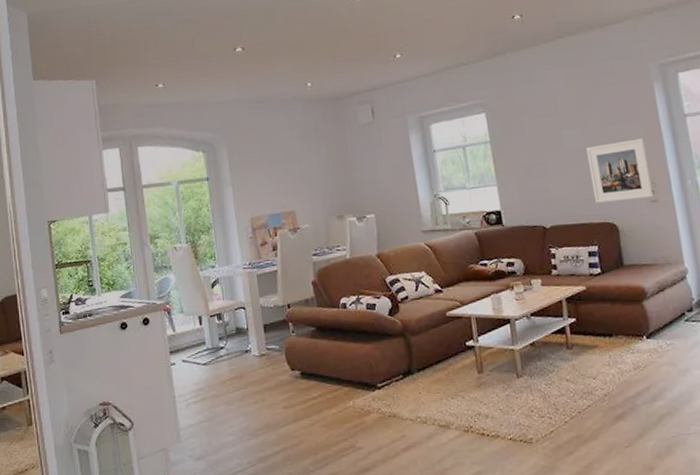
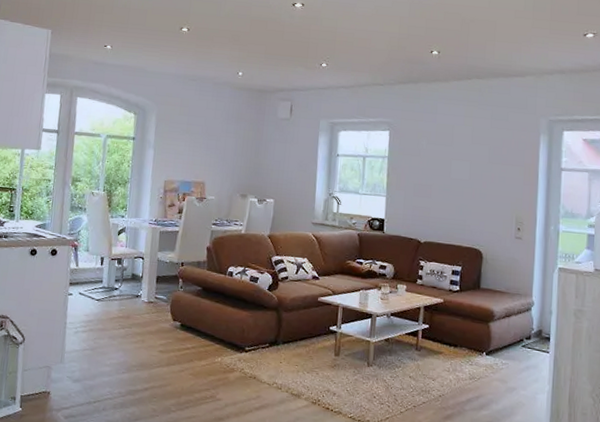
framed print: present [586,138,654,203] -> none [468,179,521,235]

